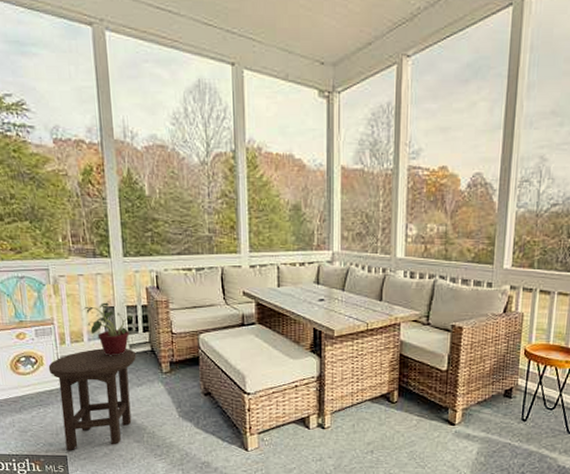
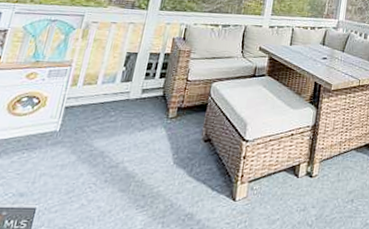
stool: present [48,348,137,451] -> none [38,92,147,203]
potted plant: present [82,301,134,356] -> none [105,48,154,100]

